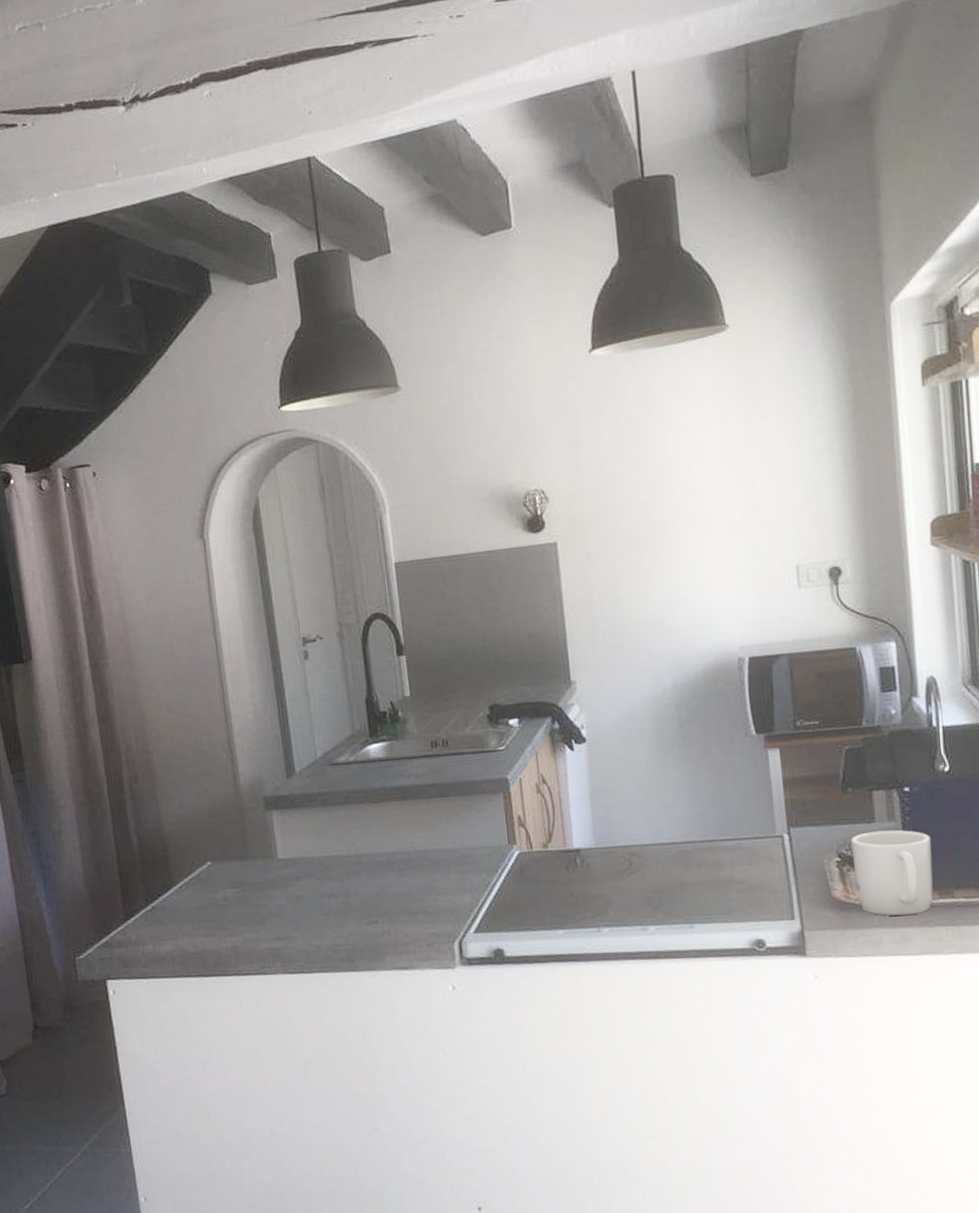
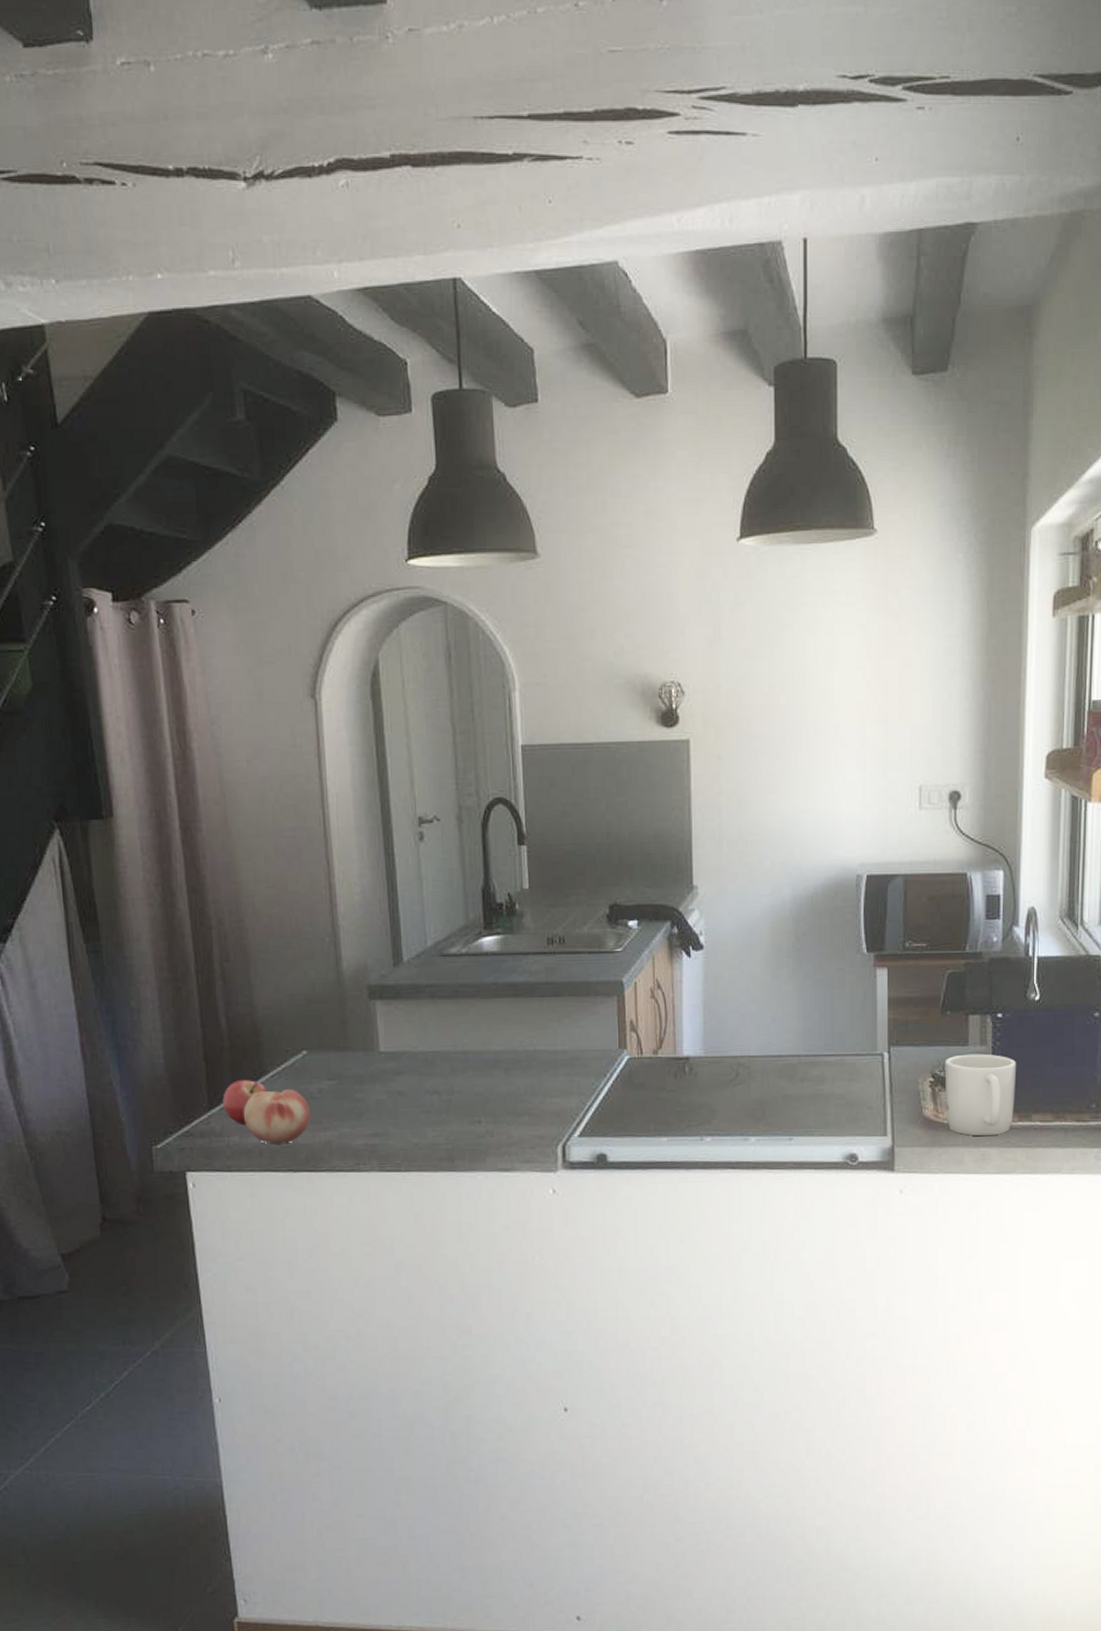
fruit: none [136,891,177,934] -> present [223,1079,268,1125]
fruit: none [155,897,217,952] -> present [243,1088,310,1145]

